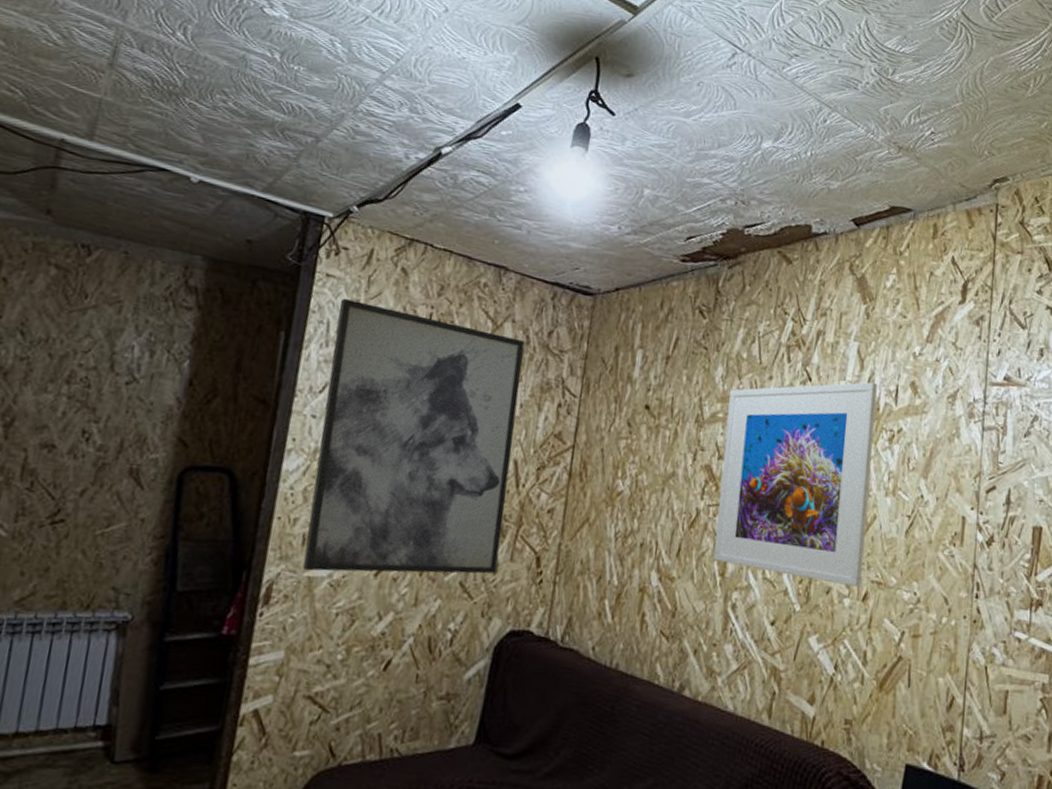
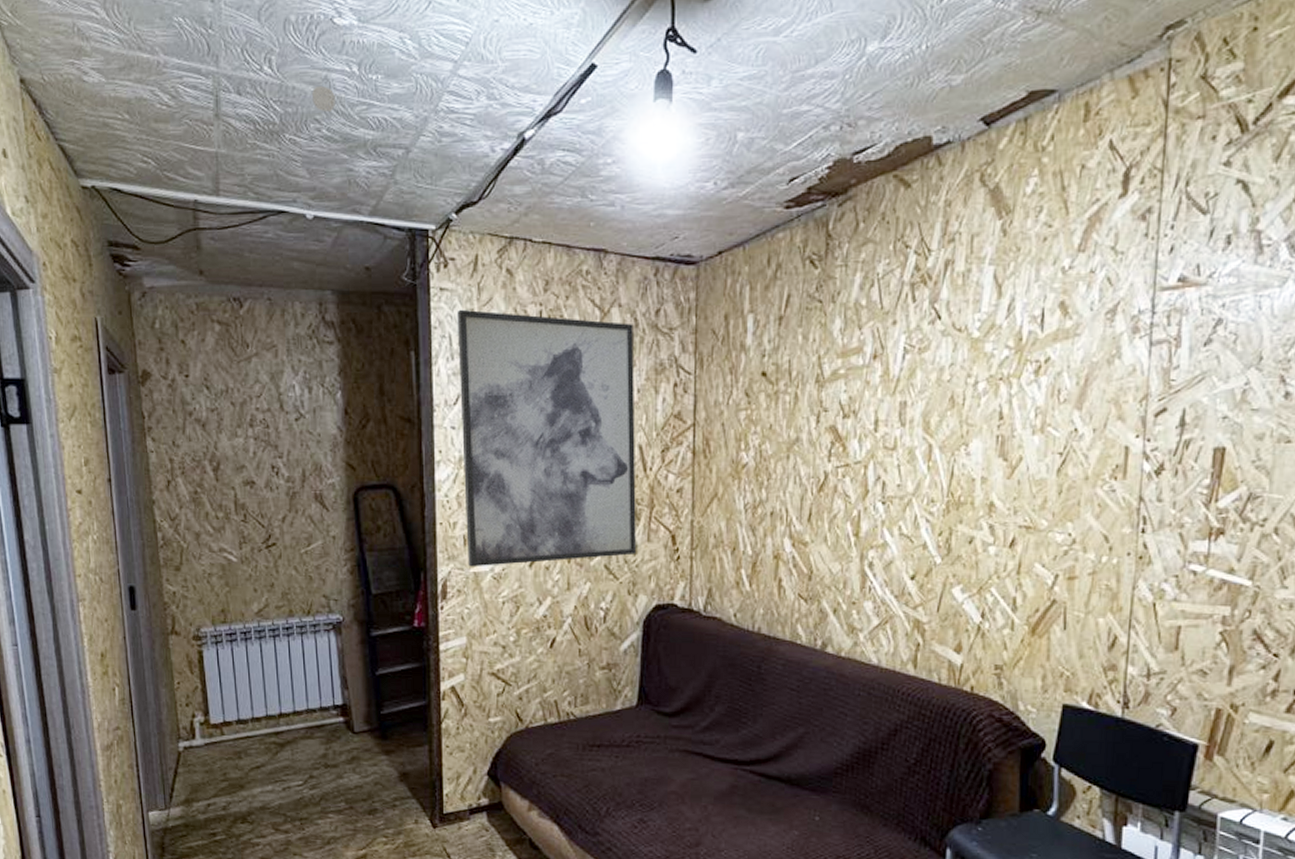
smoke detector: none [224,63,250,88] -> present [312,86,335,112]
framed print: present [714,382,878,588] -> none [846,309,1019,534]

